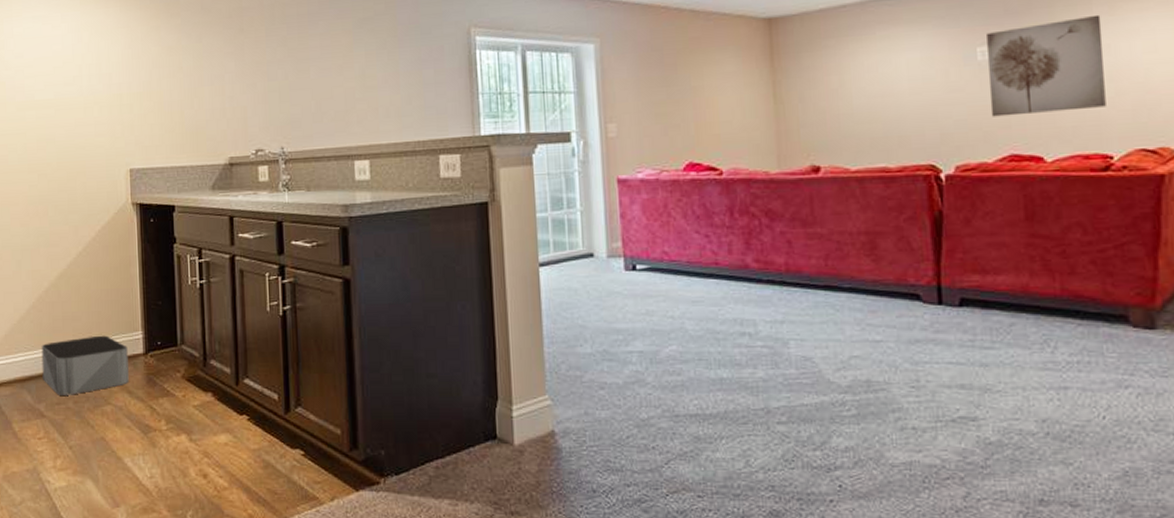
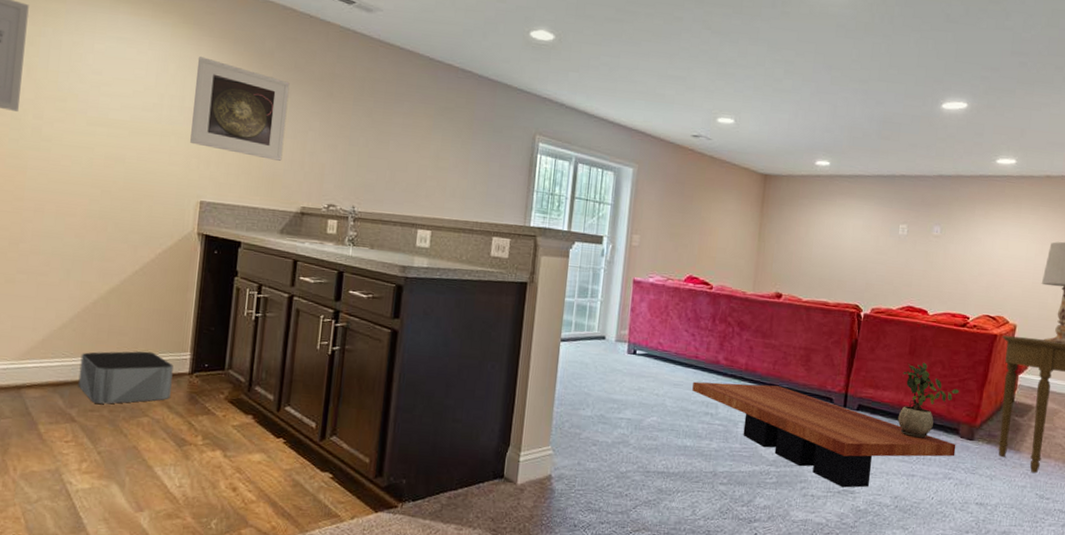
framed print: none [107,18,203,113] -> present [190,57,290,161]
coffee table: none [717,287,1129,413] -> present [692,381,956,488]
wall art: present [987,14,1106,117] -> none [900,215,979,282]
potted plant: none [1021,228,1118,335] -> present [897,362,960,438]

